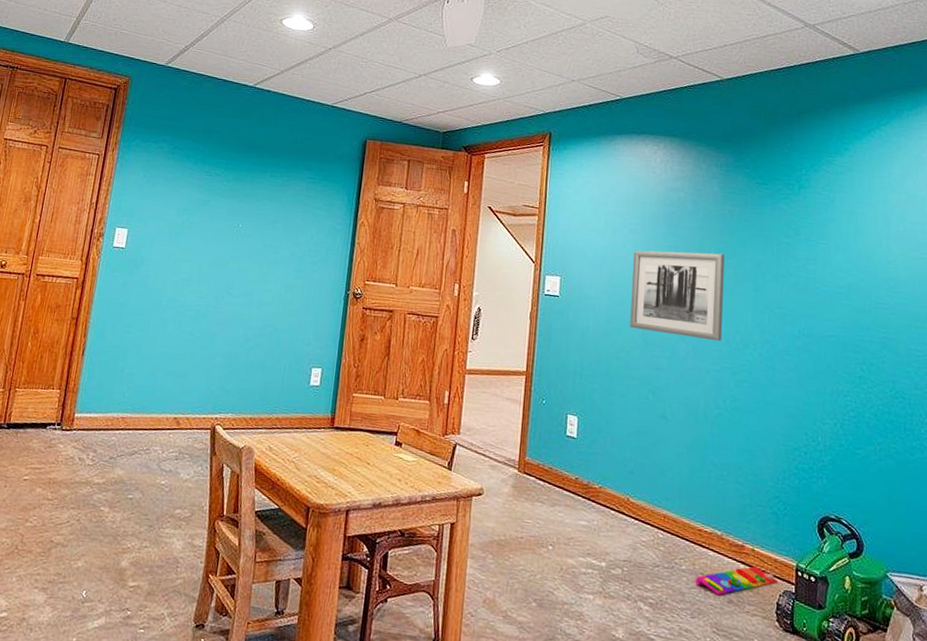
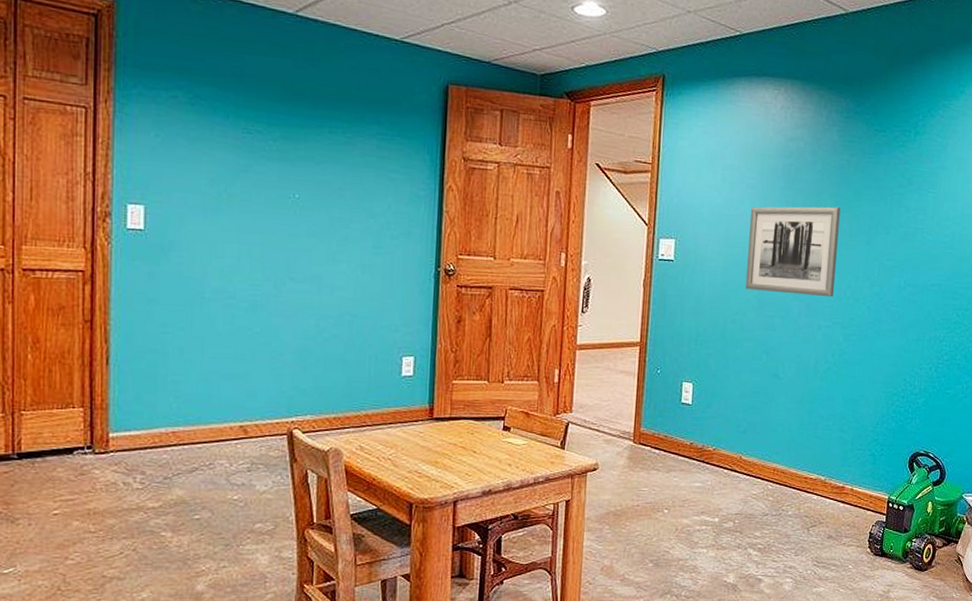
knob puzzle: present [694,566,779,595] -> none [799,503,872,532]

